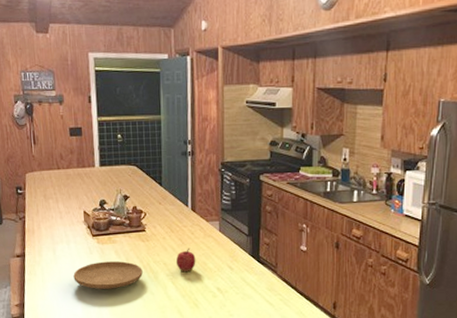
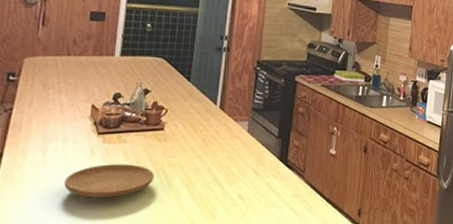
apple: present [175,248,196,272] -> none [194,149,219,177]

